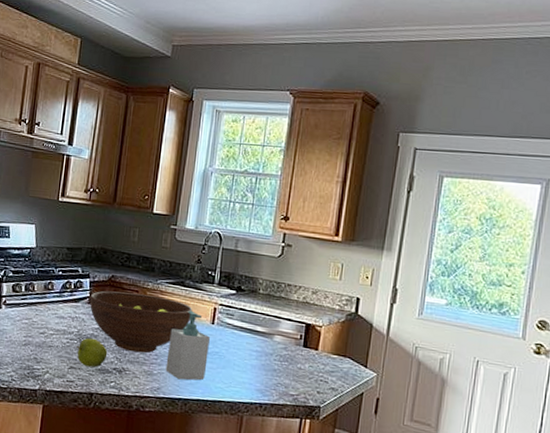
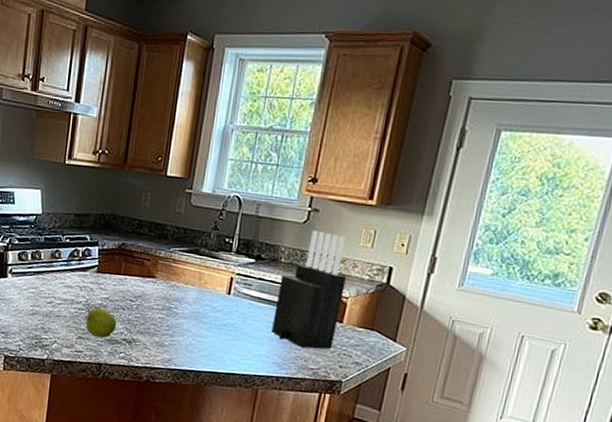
fruit bowl: present [89,291,193,353] -> none [98,259,208,324]
soap bottle: present [165,310,210,381] -> none [177,280,225,353]
knife block: none [252,263,319,376] -> present [270,230,346,350]

